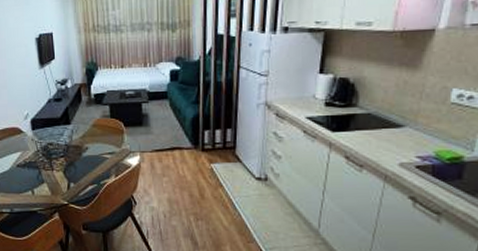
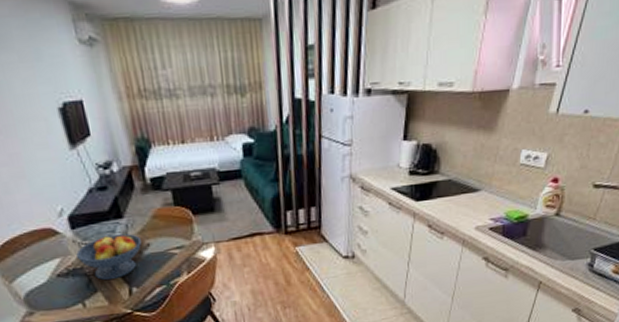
fruit bowl: none [33,138,83,175] -> present [76,234,142,281]

